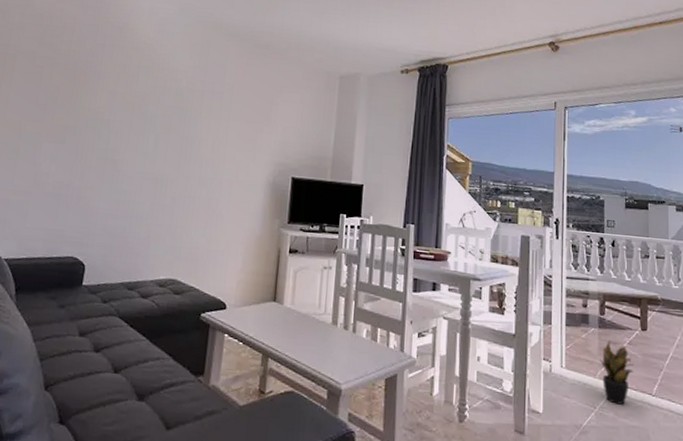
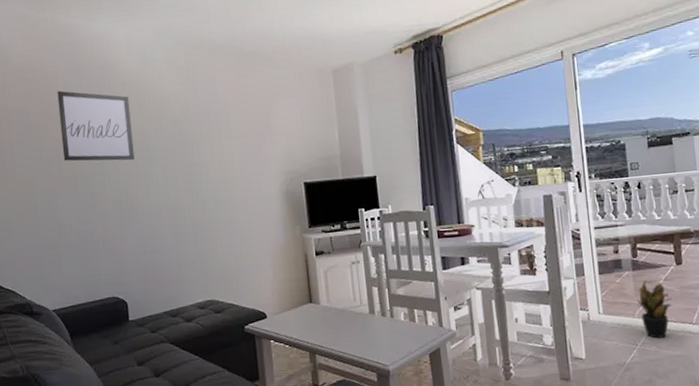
wall art: none [59,42,139,122] -> present [57,90,135,162]

